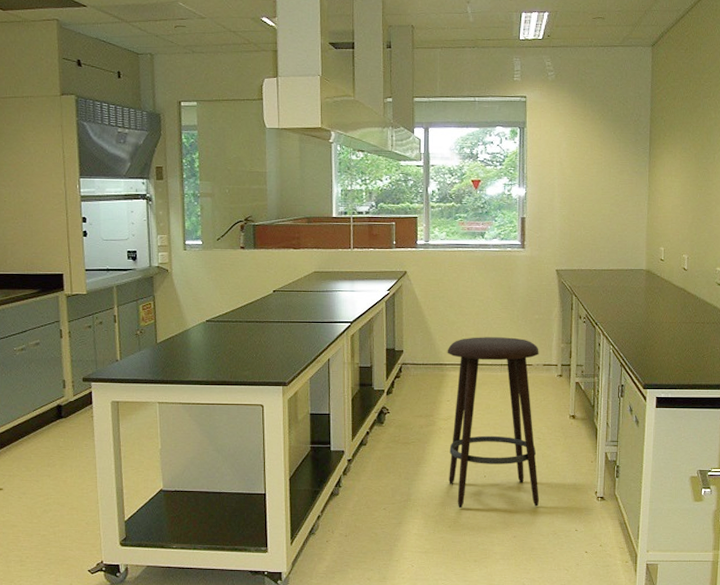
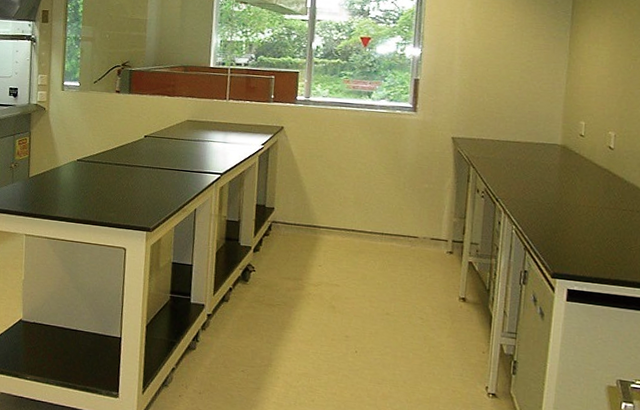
stool: present [447,337,539,509] -> none [315,201,427,394]

